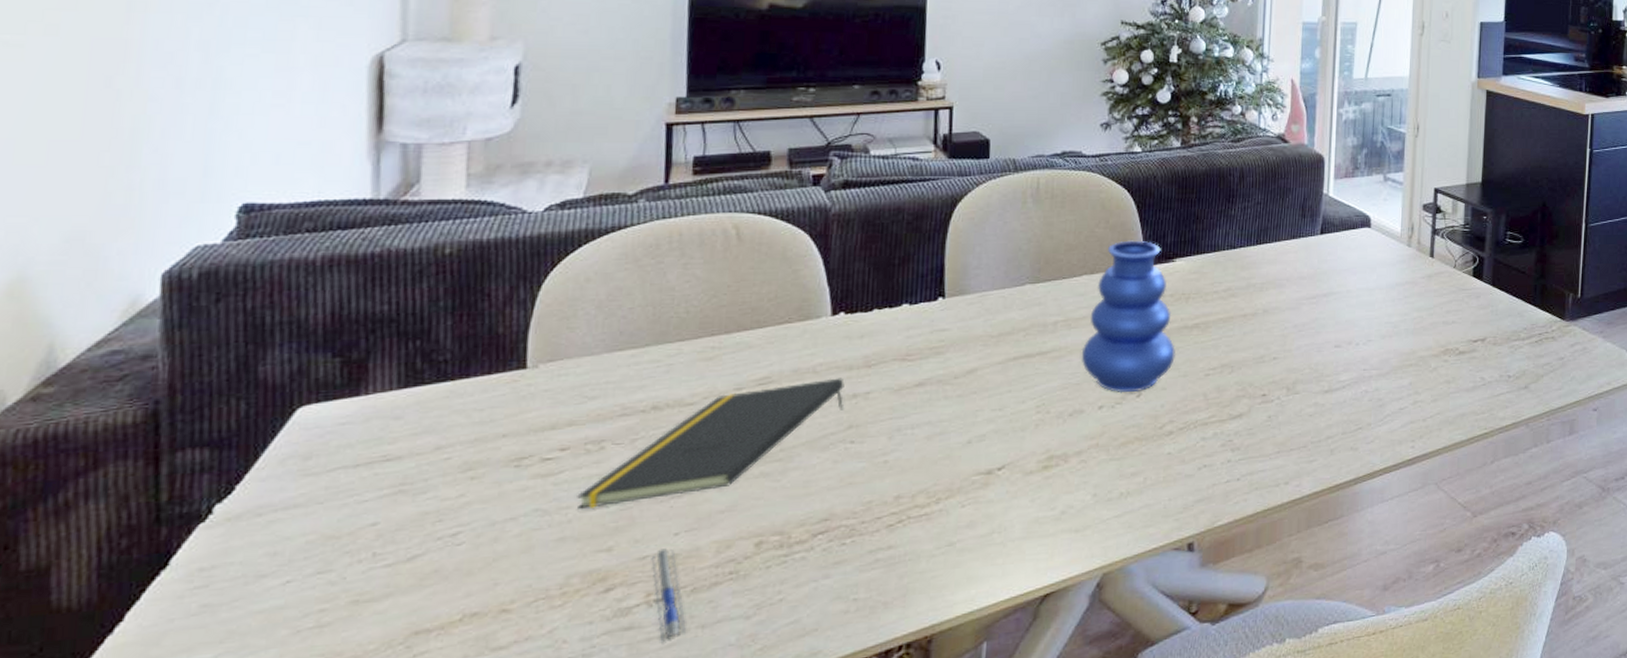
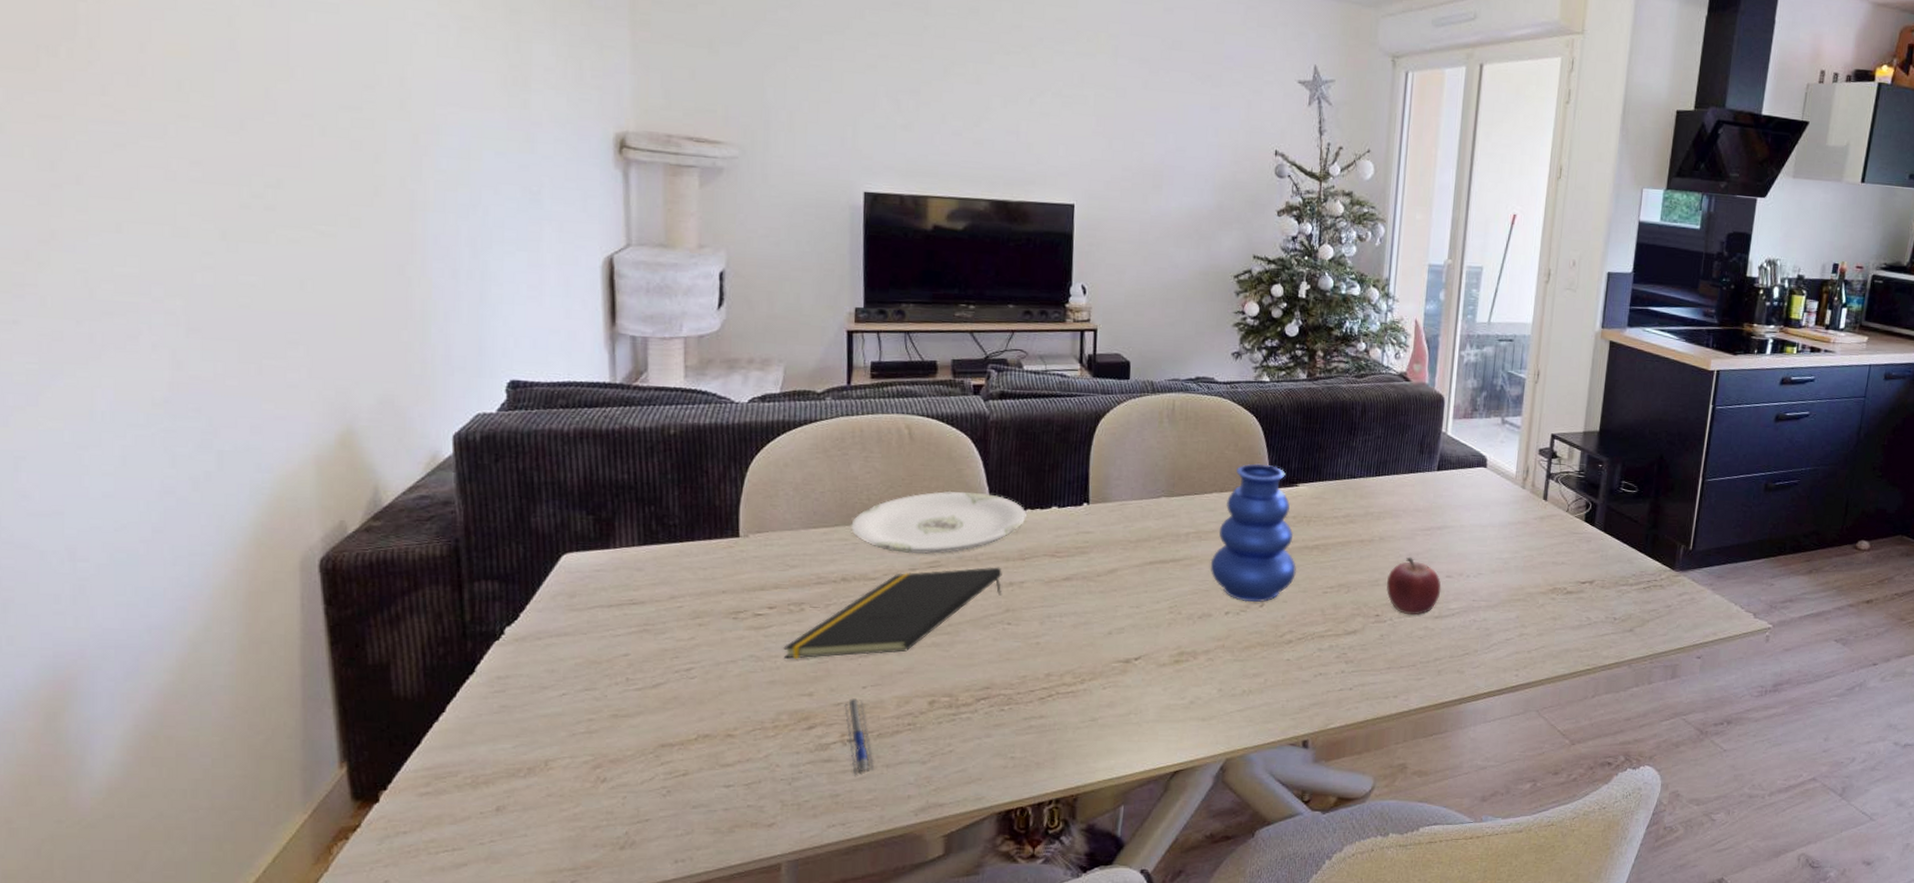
plate: none [665,294,873,372] -> present [851,490,1027,555]
fruit: none [1272,328,1330,392] -> present [1386,557,1442,616]

